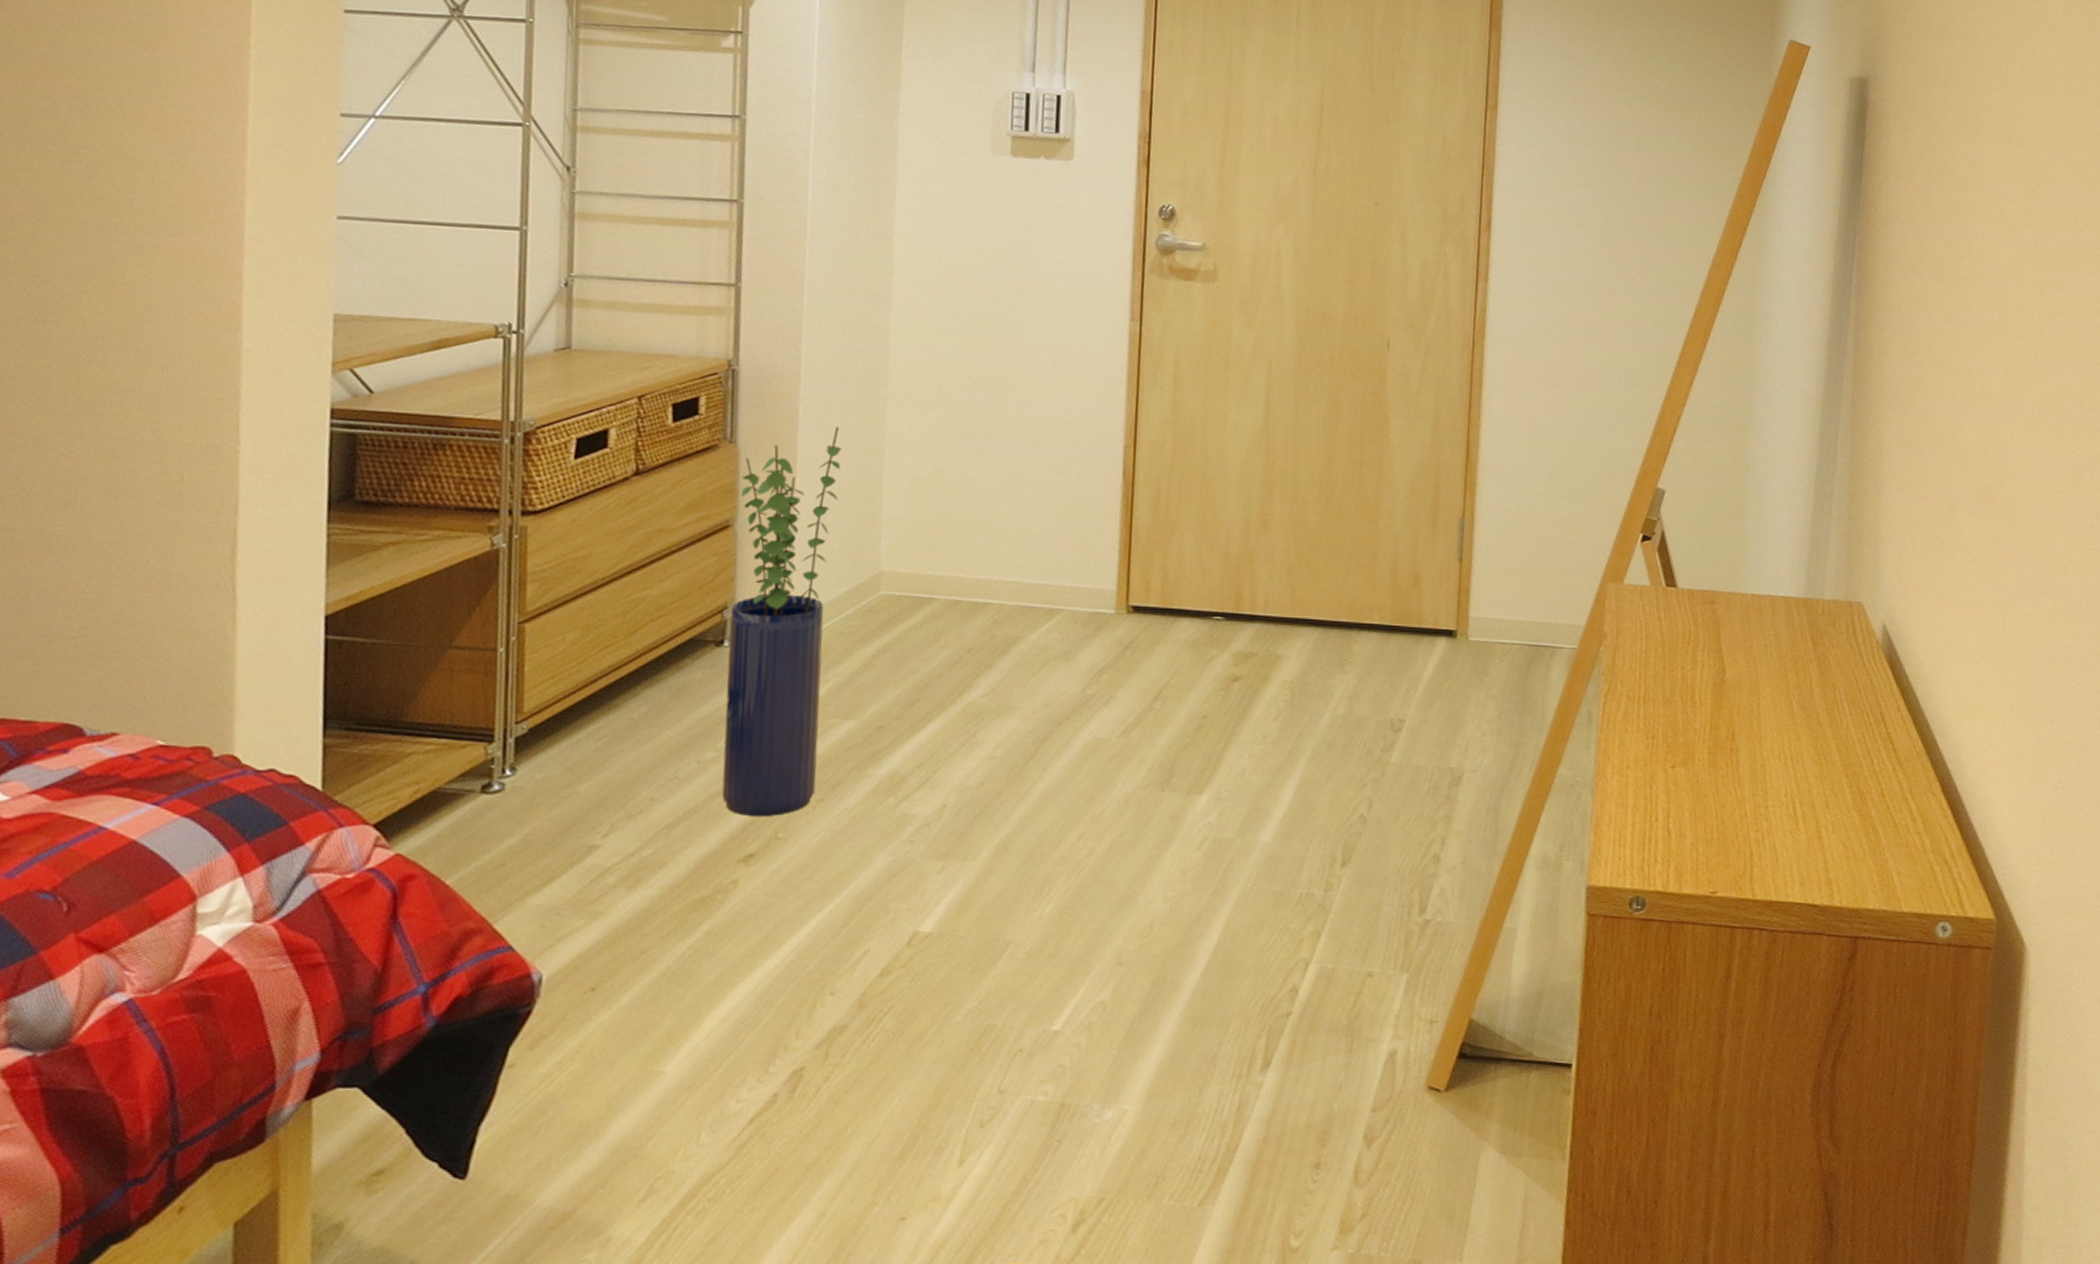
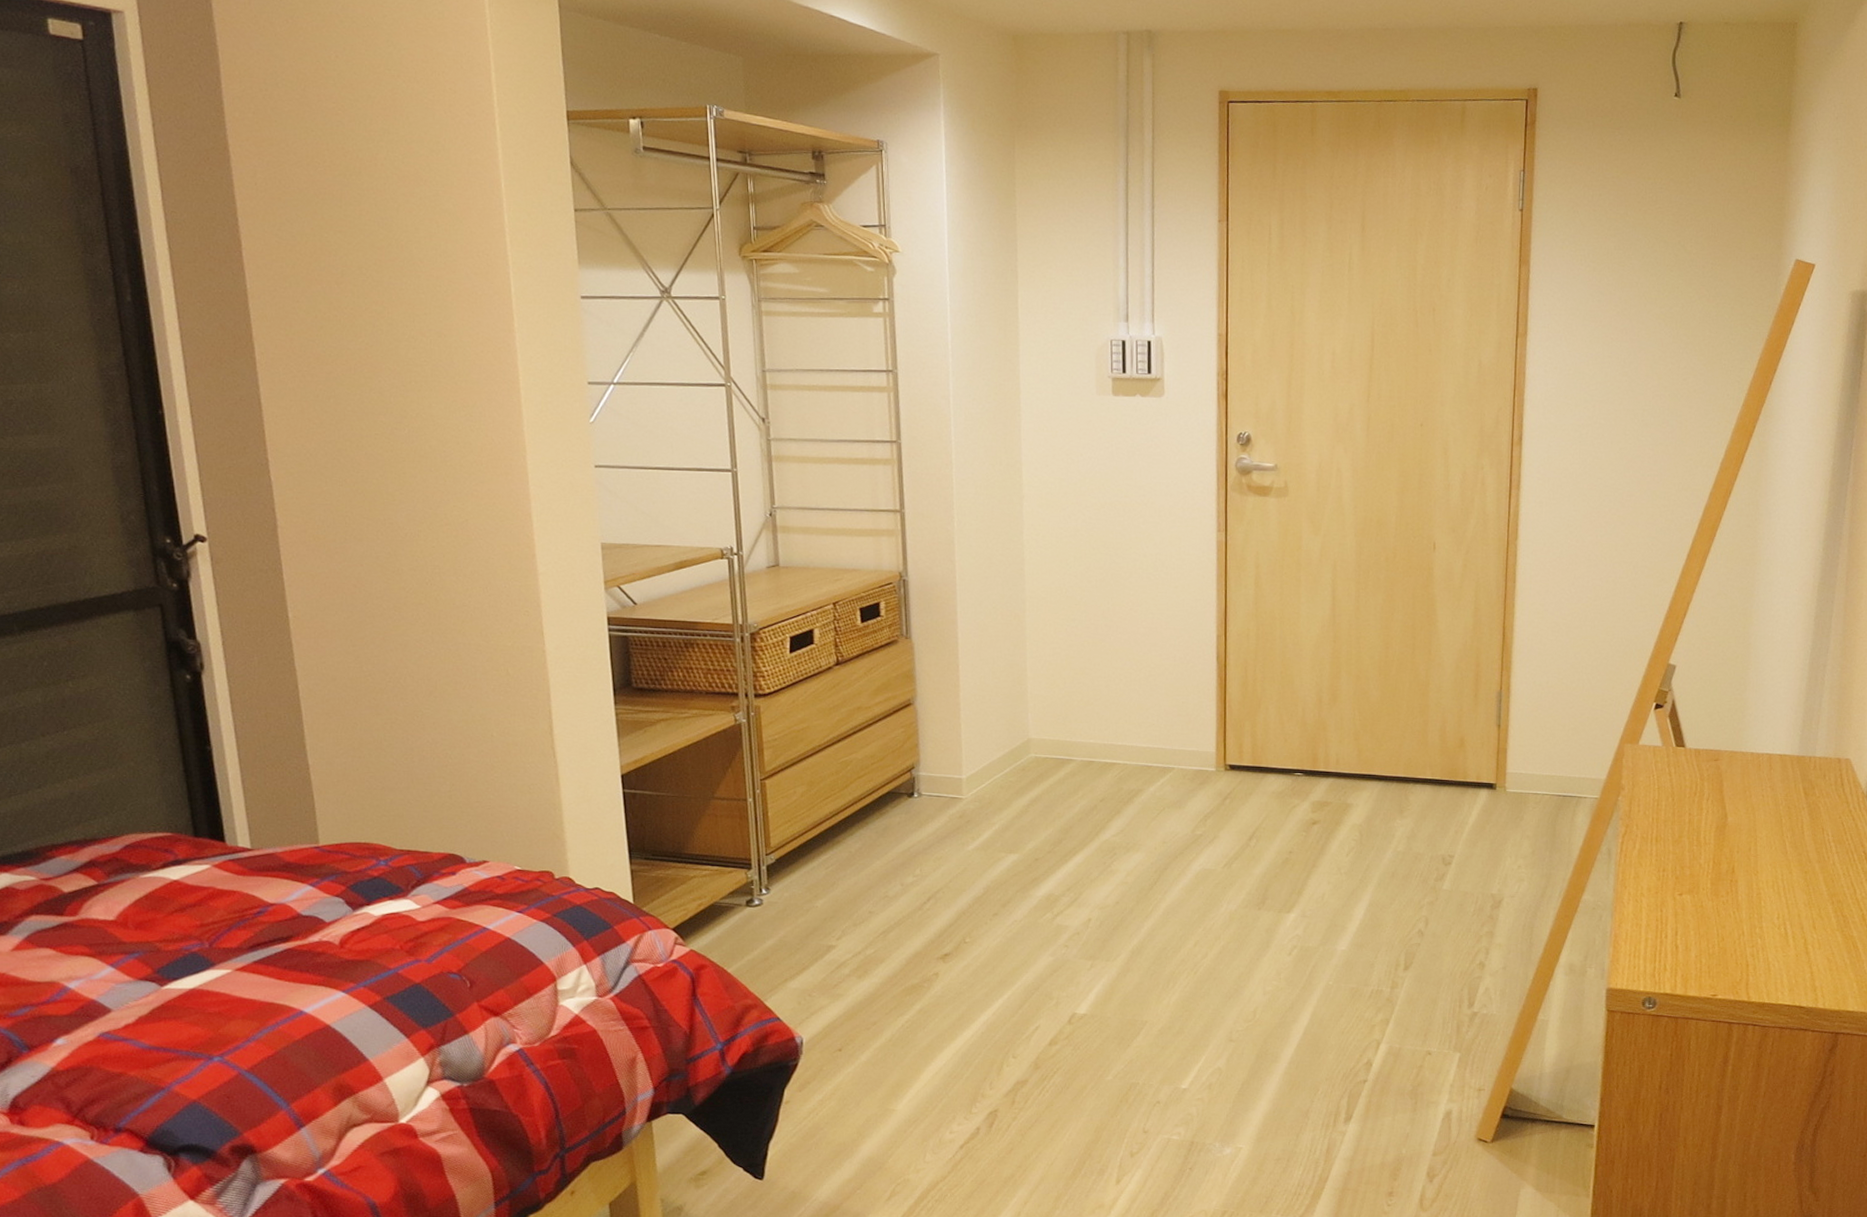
vase: present [721,427,841,816] -> none [917,624,993,926]

